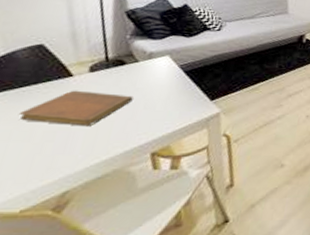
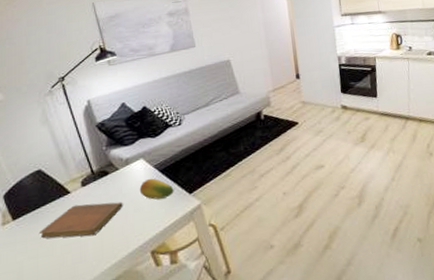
fruit: none [155,77,195,100] -> present [139,178,174,200]

